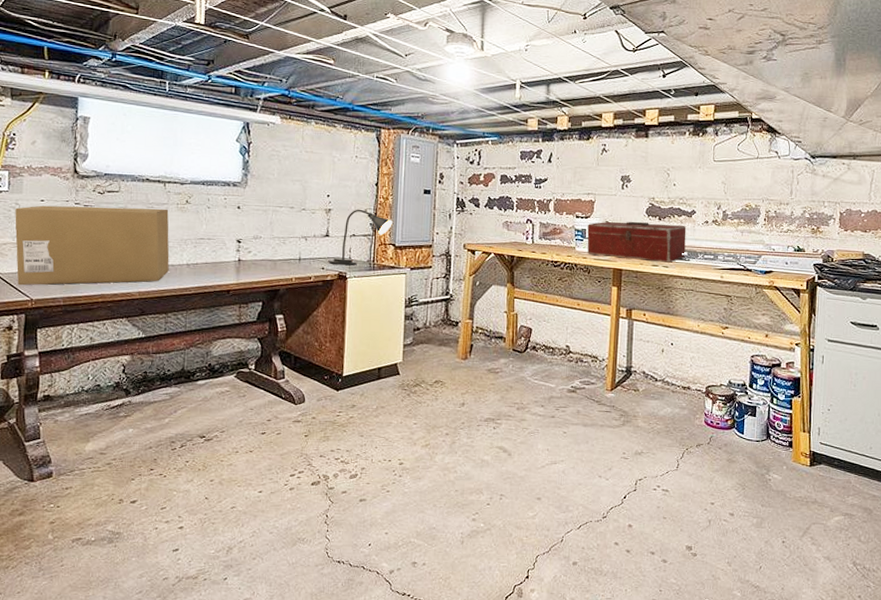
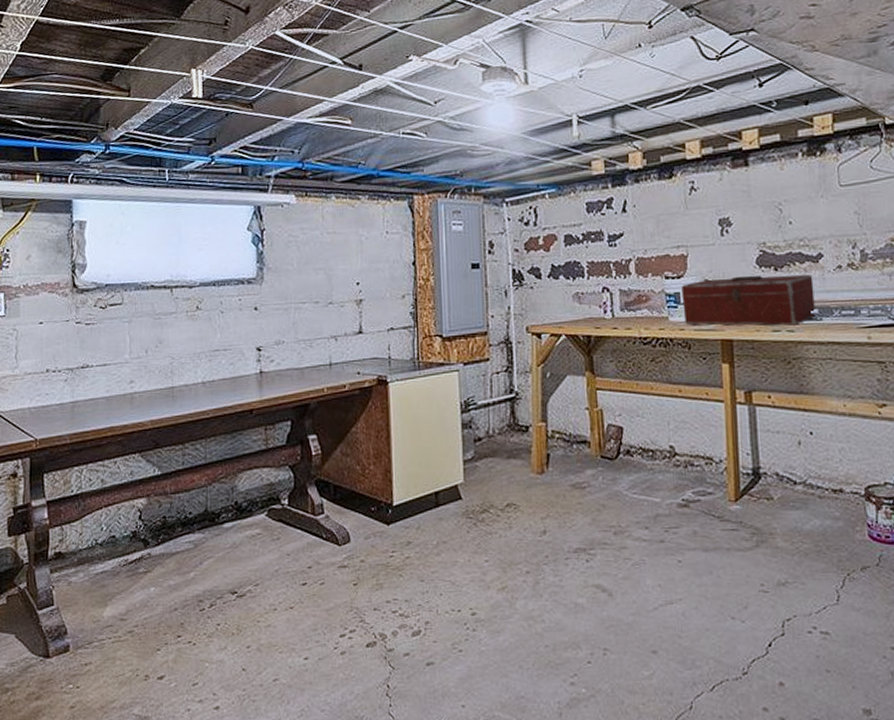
box: present [15,205,170,286] -> none [13,318,183,424]
desk lamp: present [328,209,393,266] -> none [364,295,437,368]

